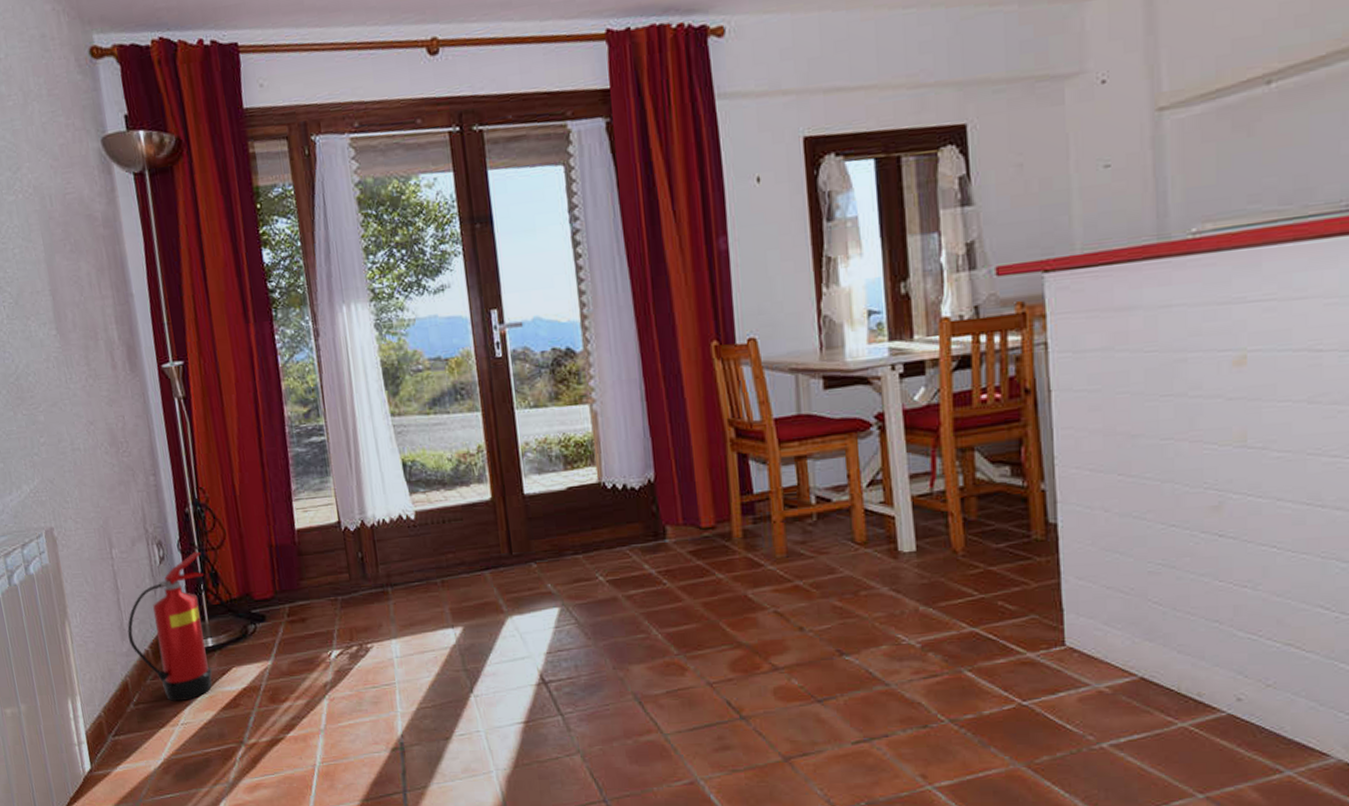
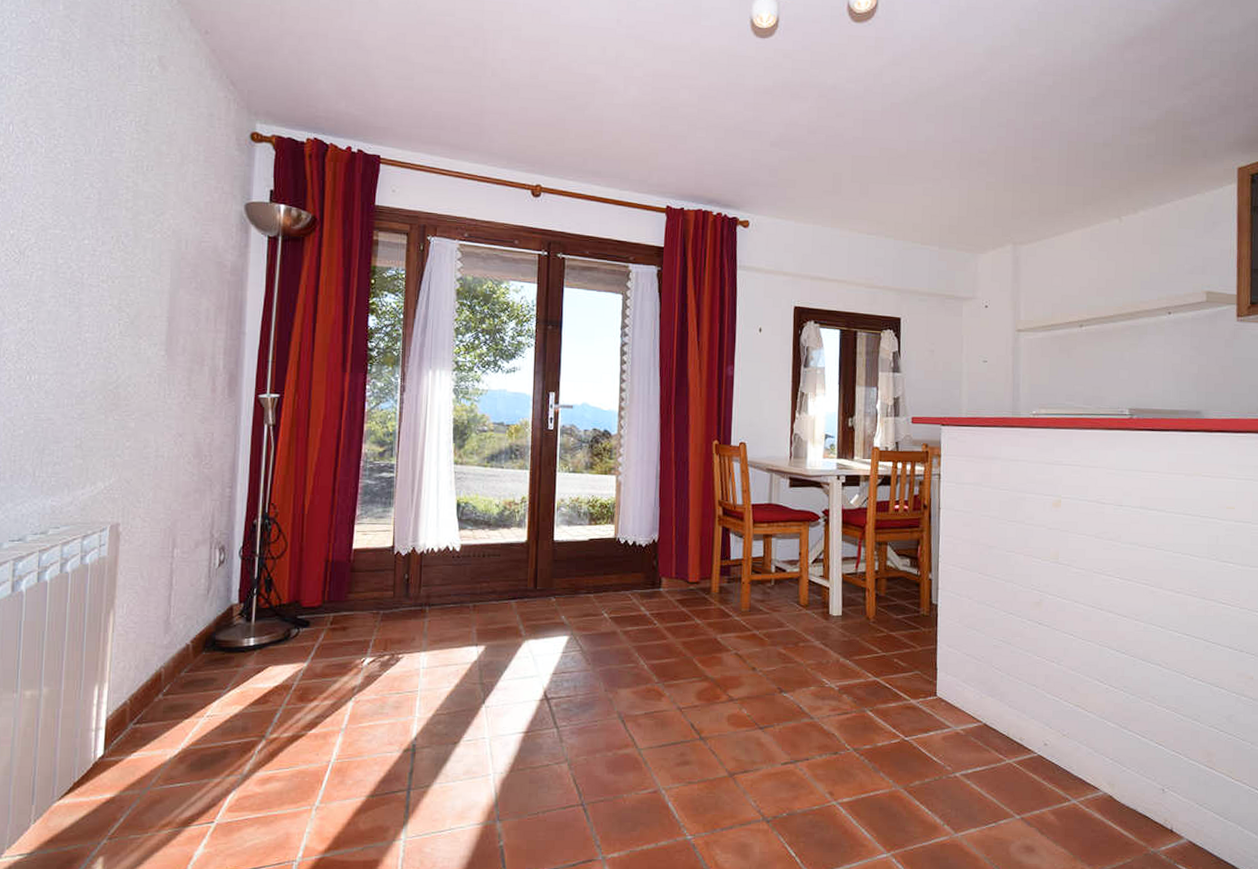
fire extinguisher: present [127,551,212,702] -> none [172,559,261,695]

